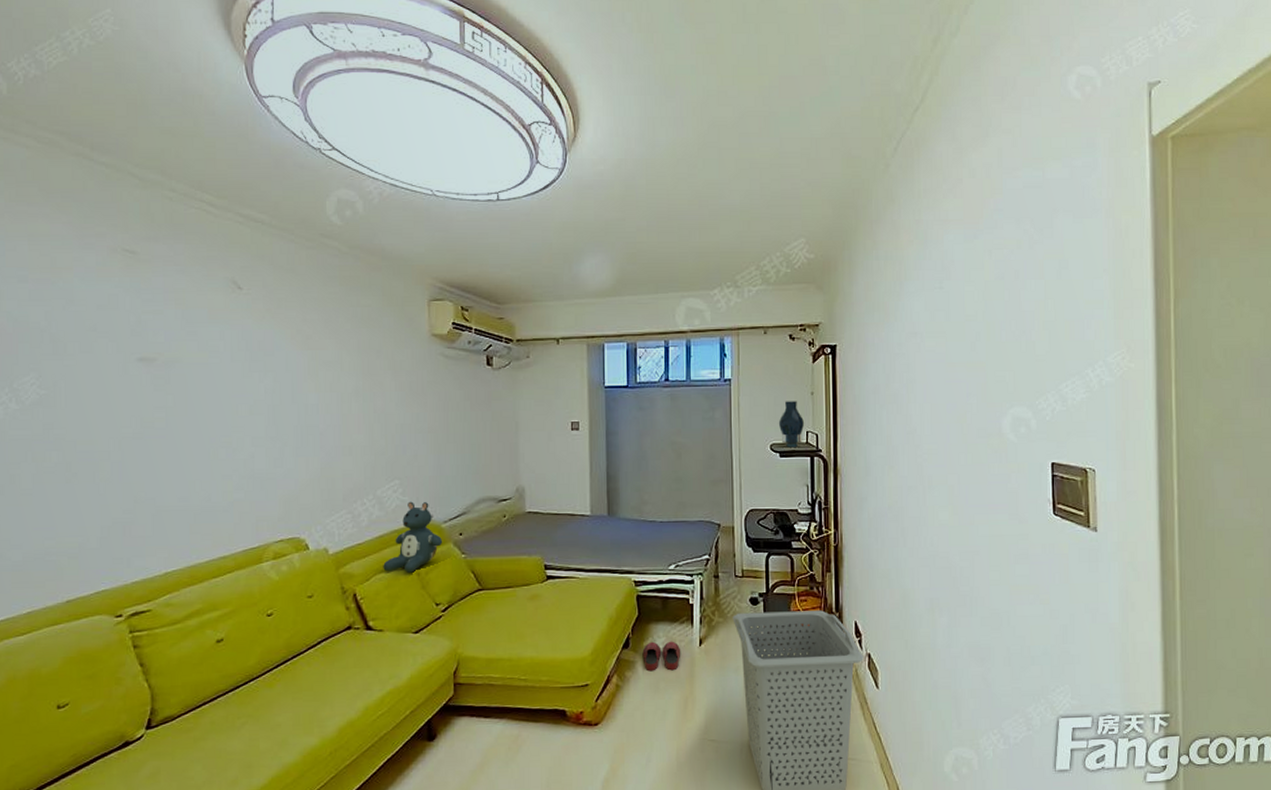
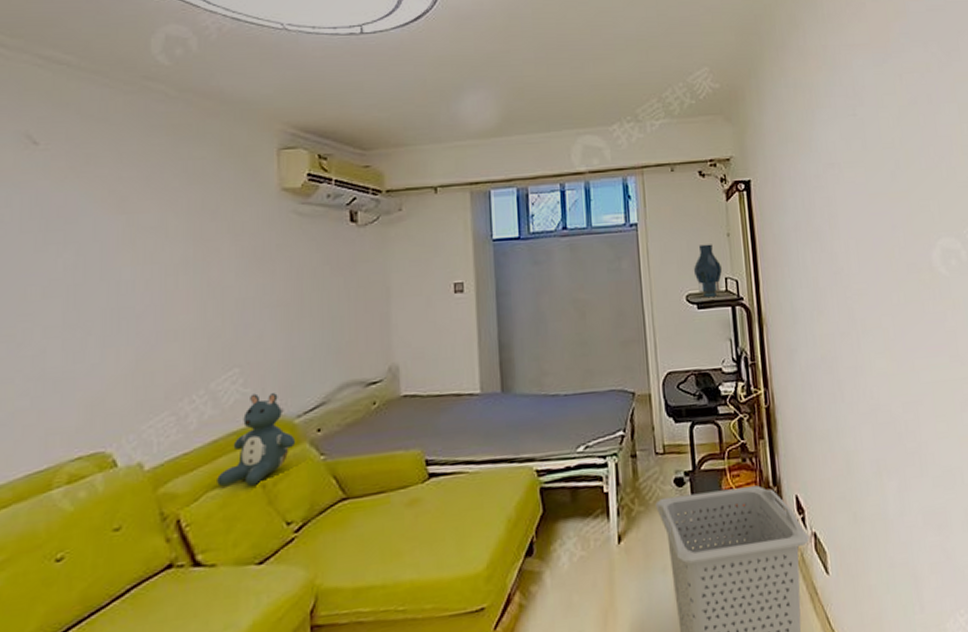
slippers: present [642,641,681,671] -> none [550,541,597,583]

